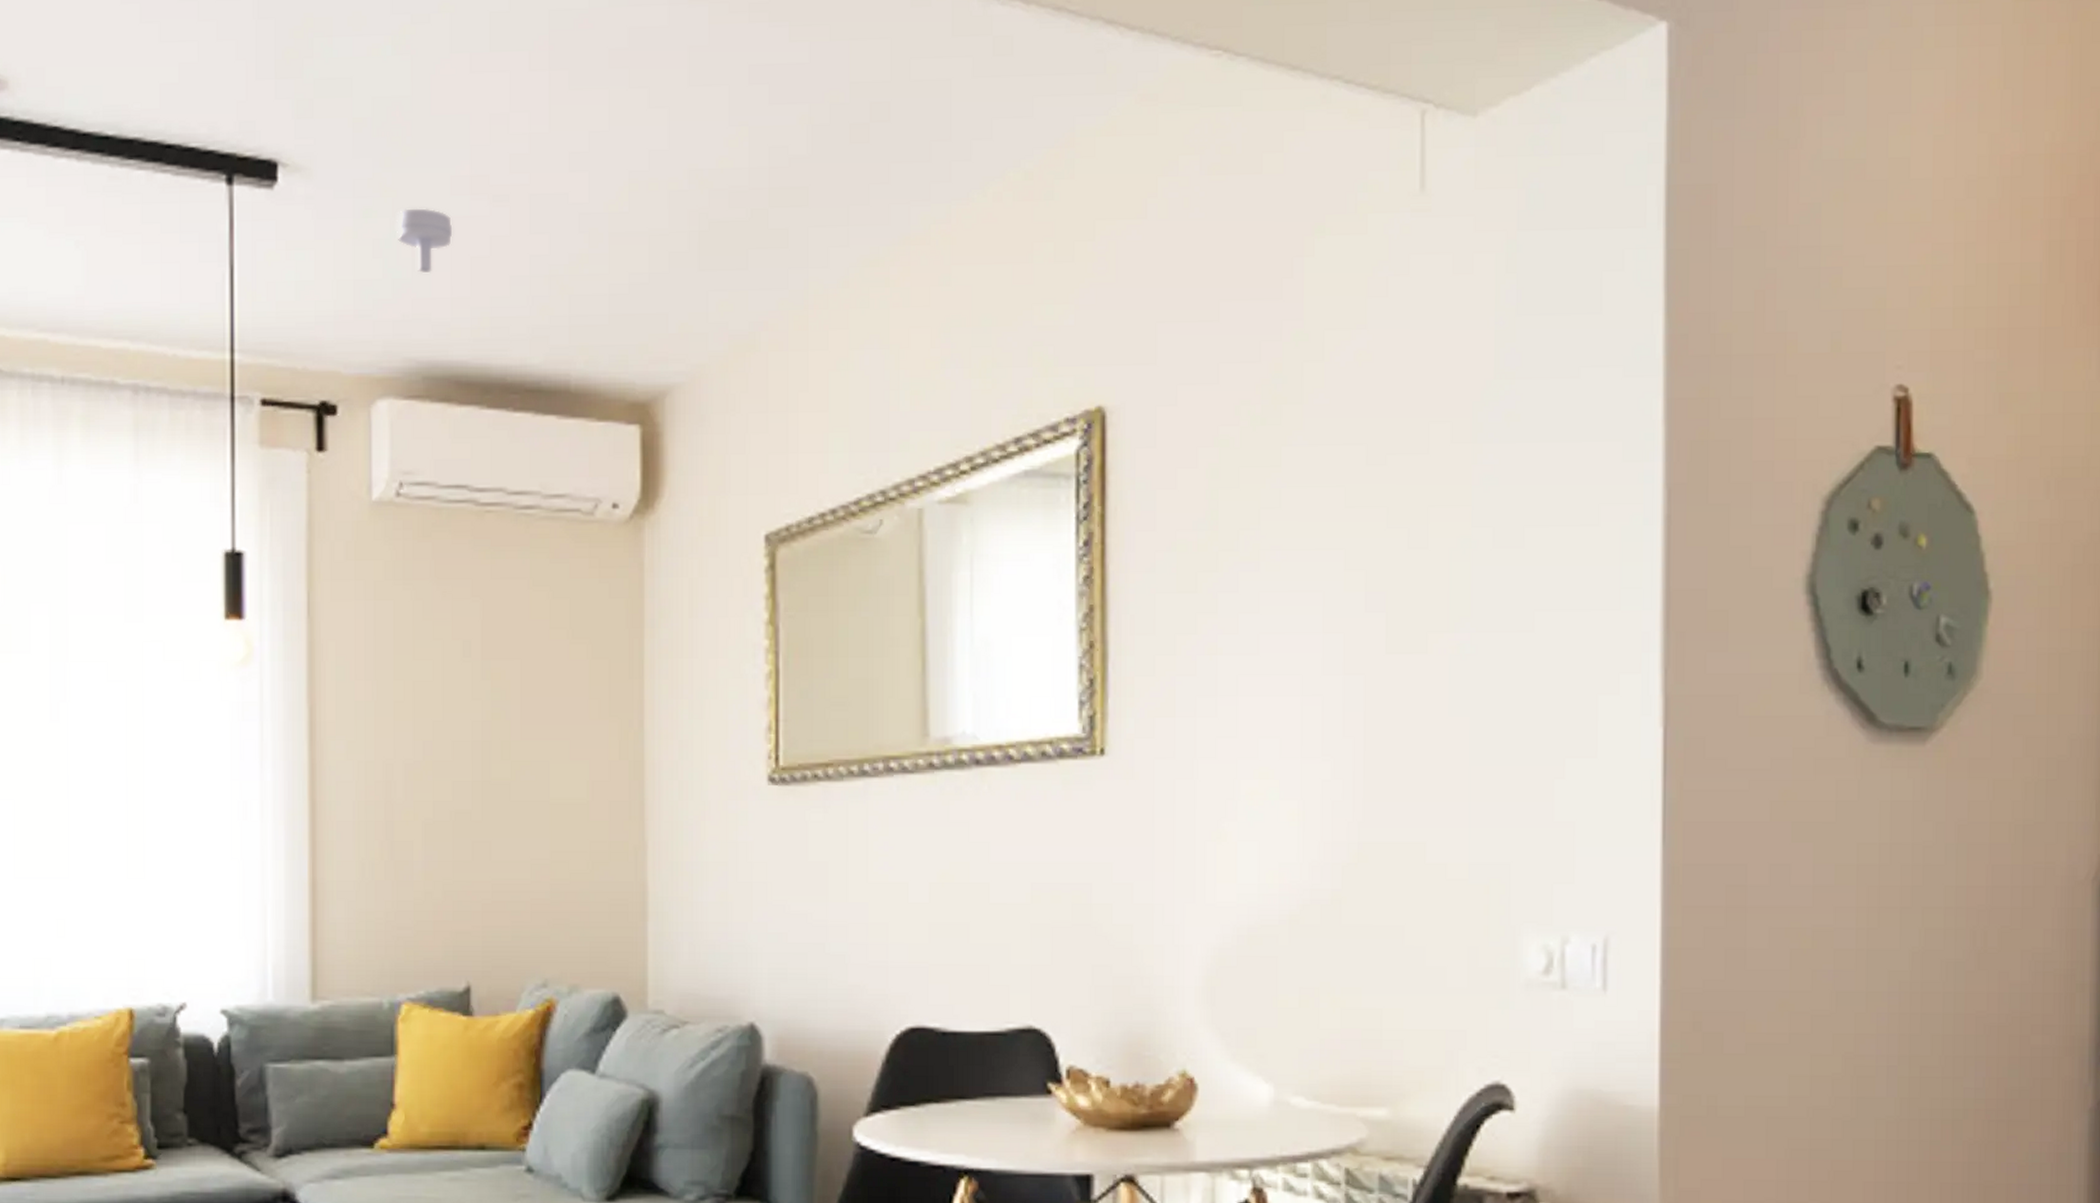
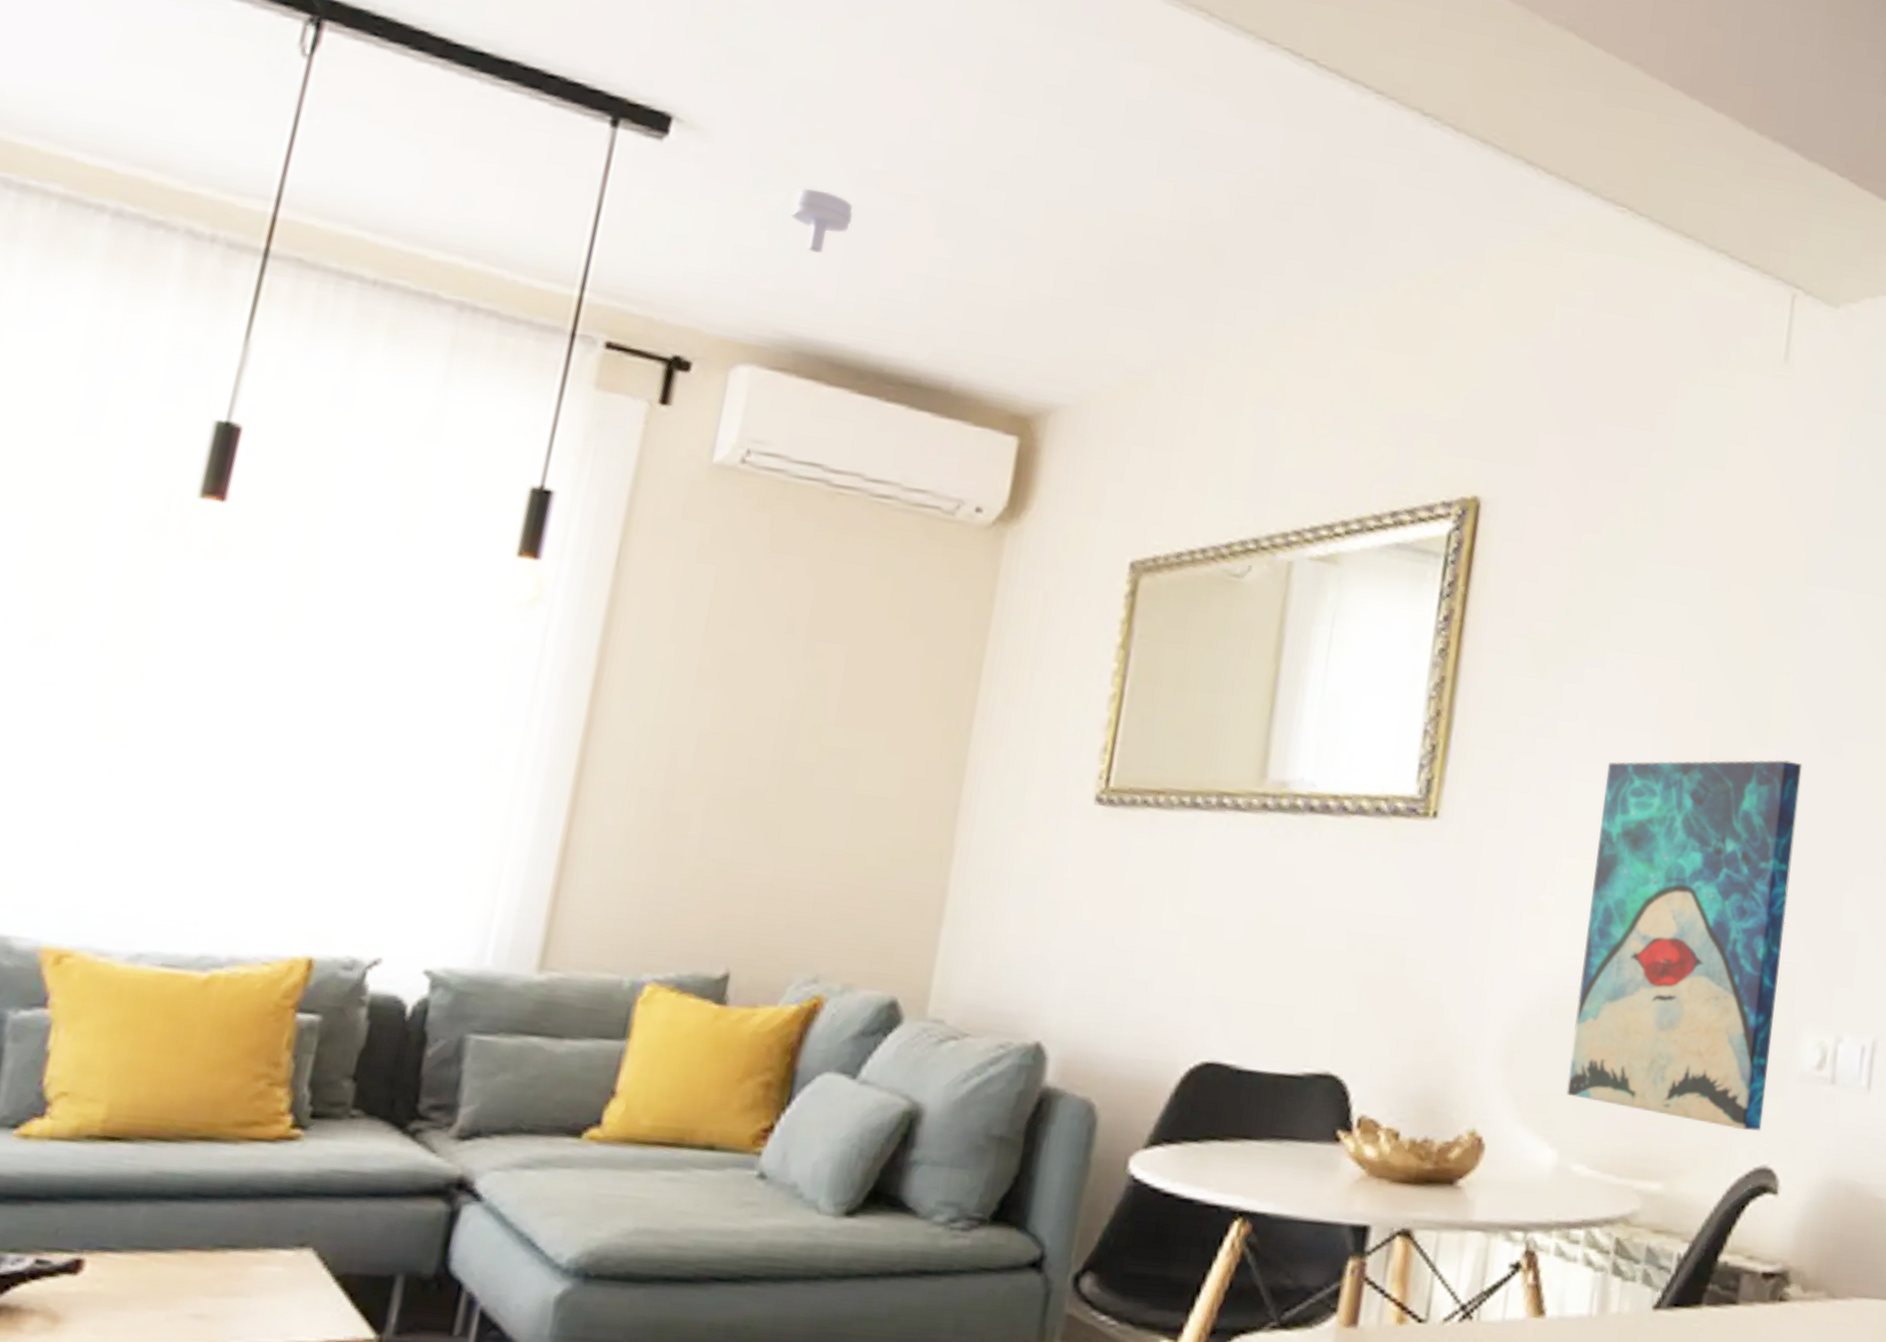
wall art: none [1274,643,1492,1047] -> present [1566,760,1802,1132]

